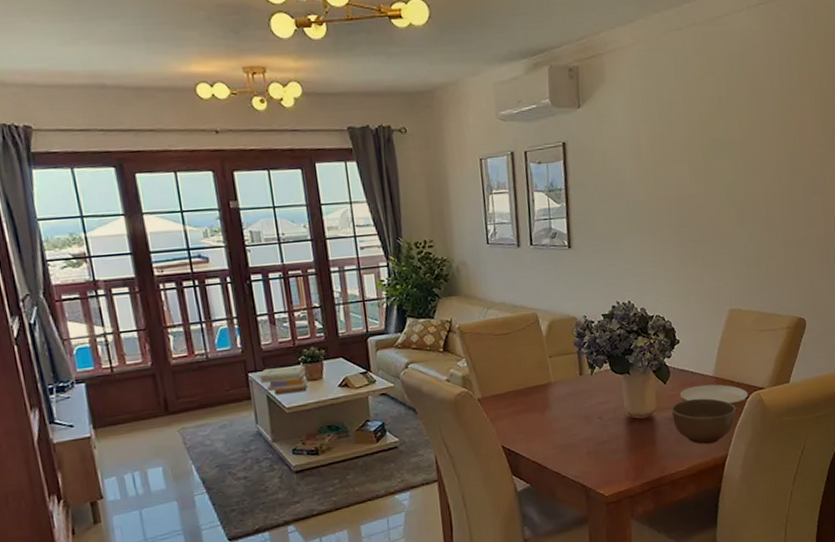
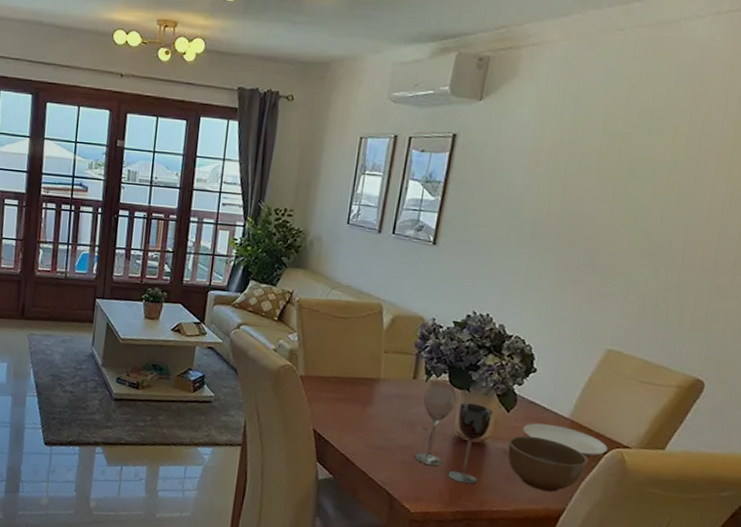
books: present [257,365,308,395] -> none [103,297,147,328]
wineglass: none [592,371,621,450] -> present [414,381,457,467]
wine glass: none [625,383,655,457] -> present [448,402,493,485]

